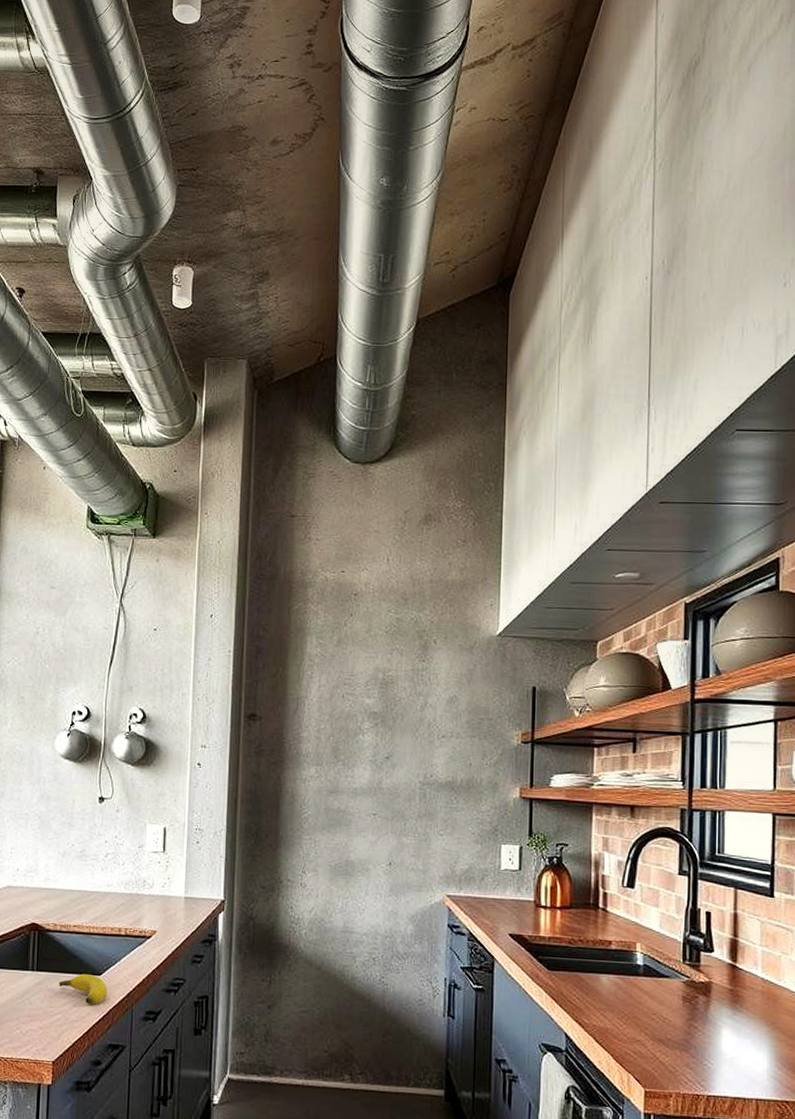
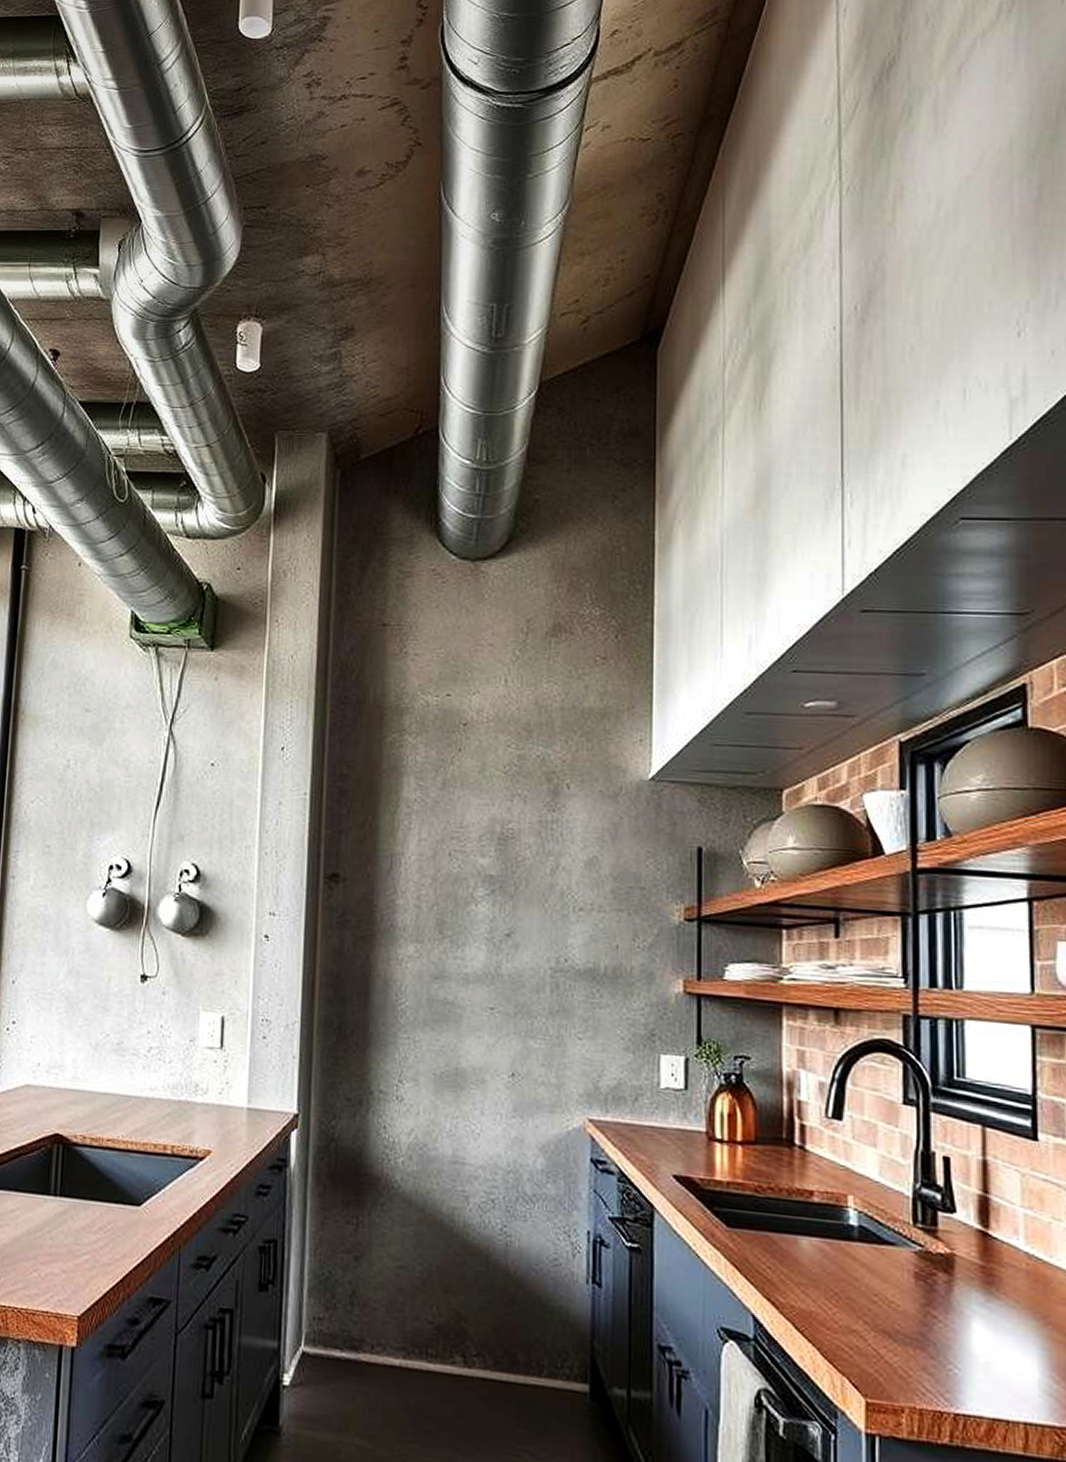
banana: present [58,973,108,1005] -> none [87,1202,149,1245]

